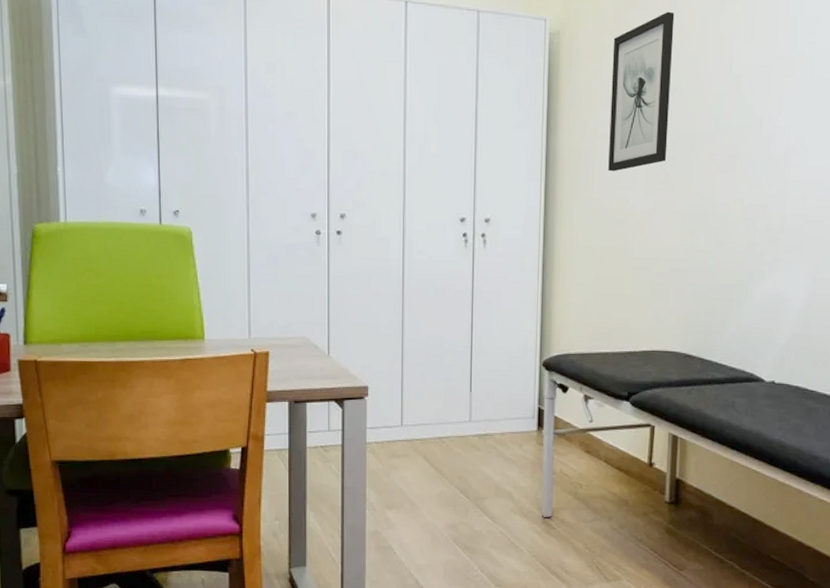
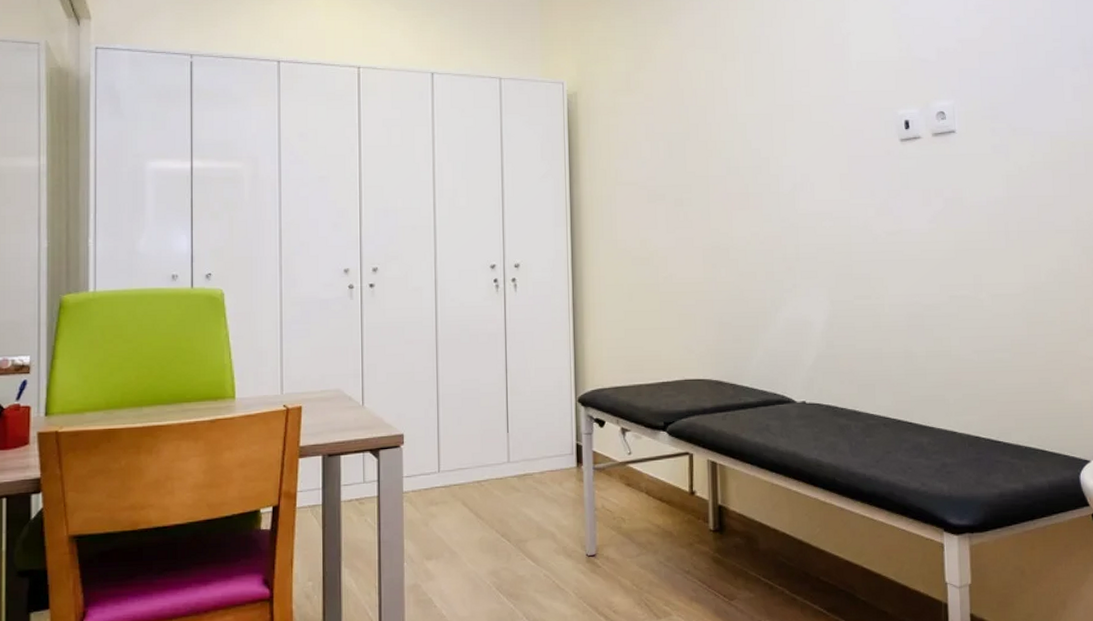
wall art: present [608,11,675,172] -> none [626,71,684,215]

